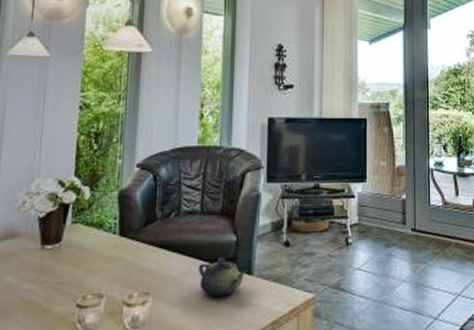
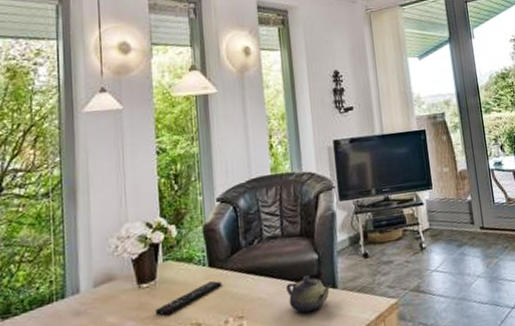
remote control: none [56,250,131,282] -> present [155,280,222,316]

